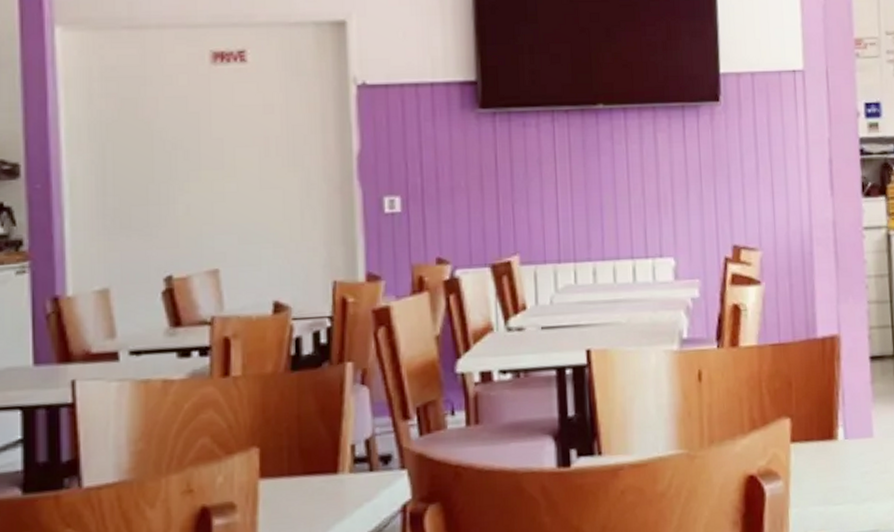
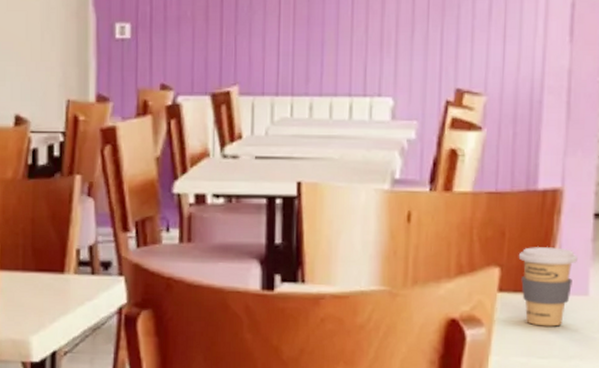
coffee cup: none [806,393,860,473] -> present [518,247,578,327]

